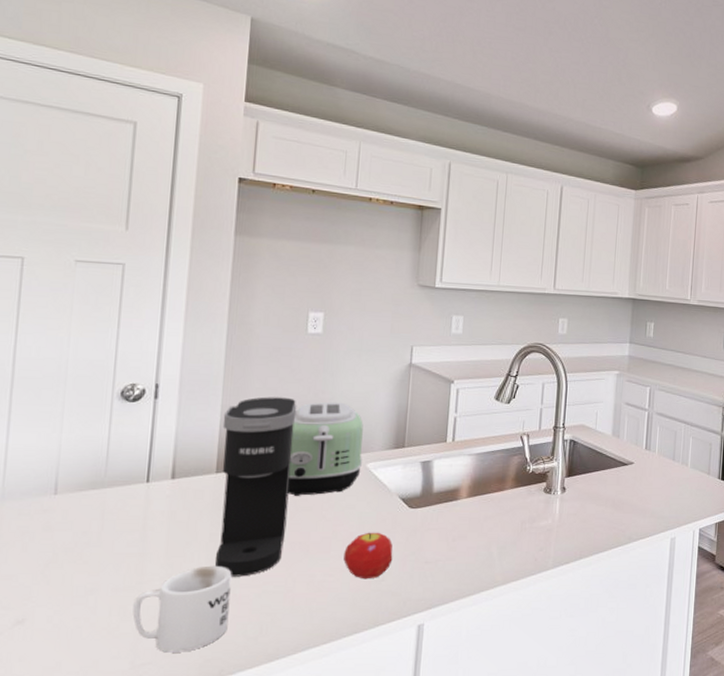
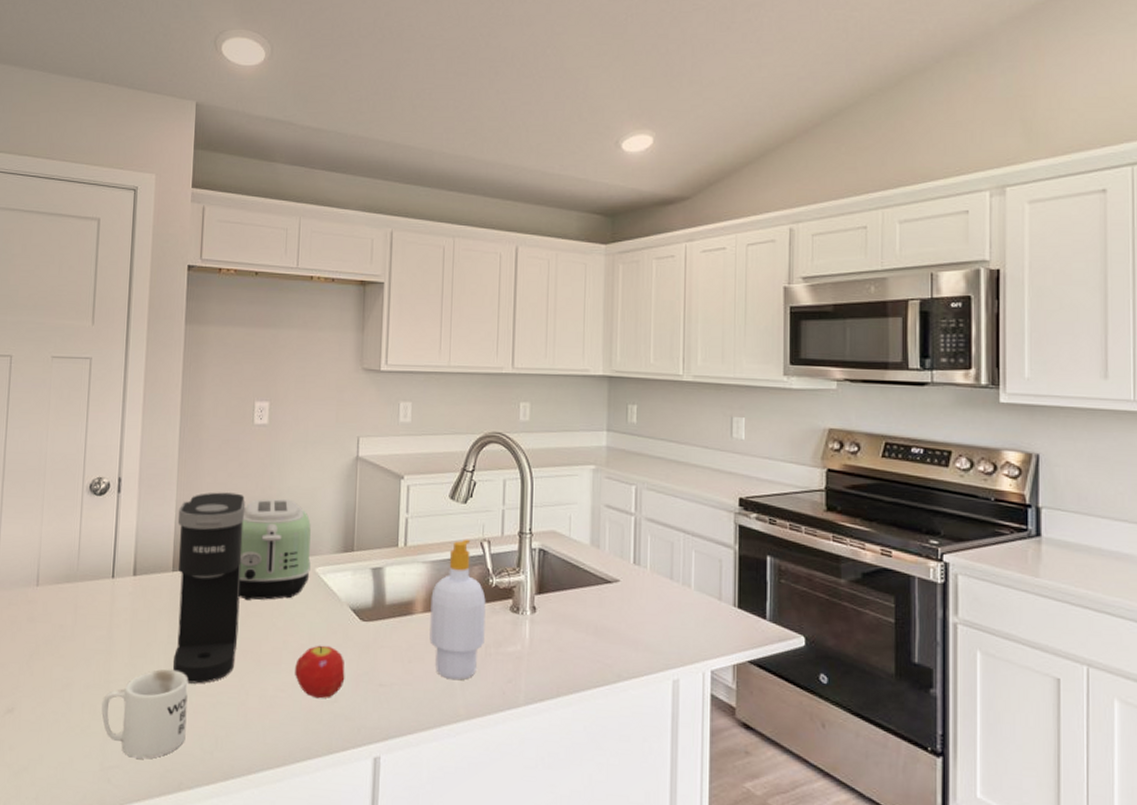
soap bottle: none [472,433,523,553] -> present [429,539,486,680]

